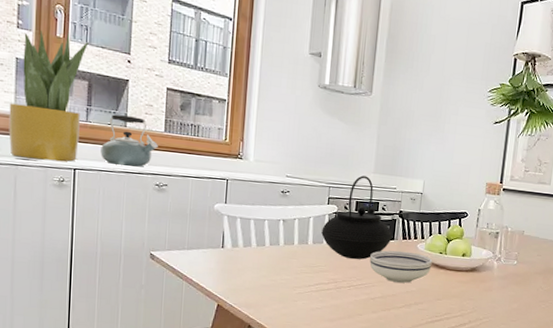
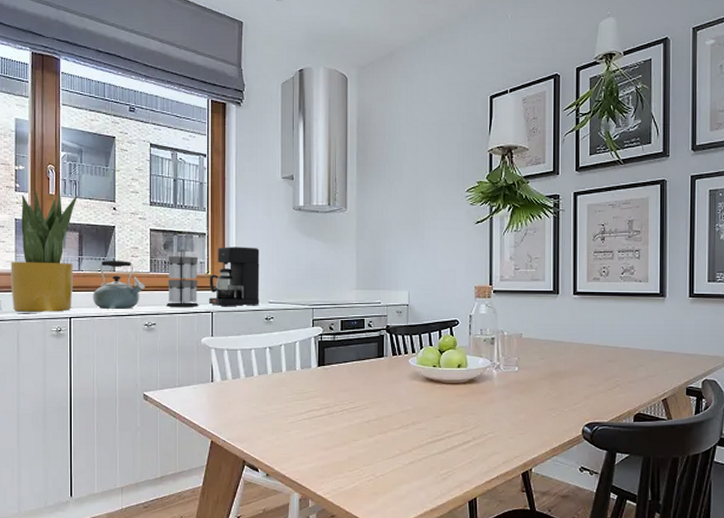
spice rack: none [180,112,217,173] -> present [166,249,199,307]
coffee maker: none [224,115,281,178] -> present [208,247,260,307]
teapot: present [321,175,392,260] -> none [309,293,381,381]
bowl: present [369,250,433,283] -> none [361,368,426,402]

